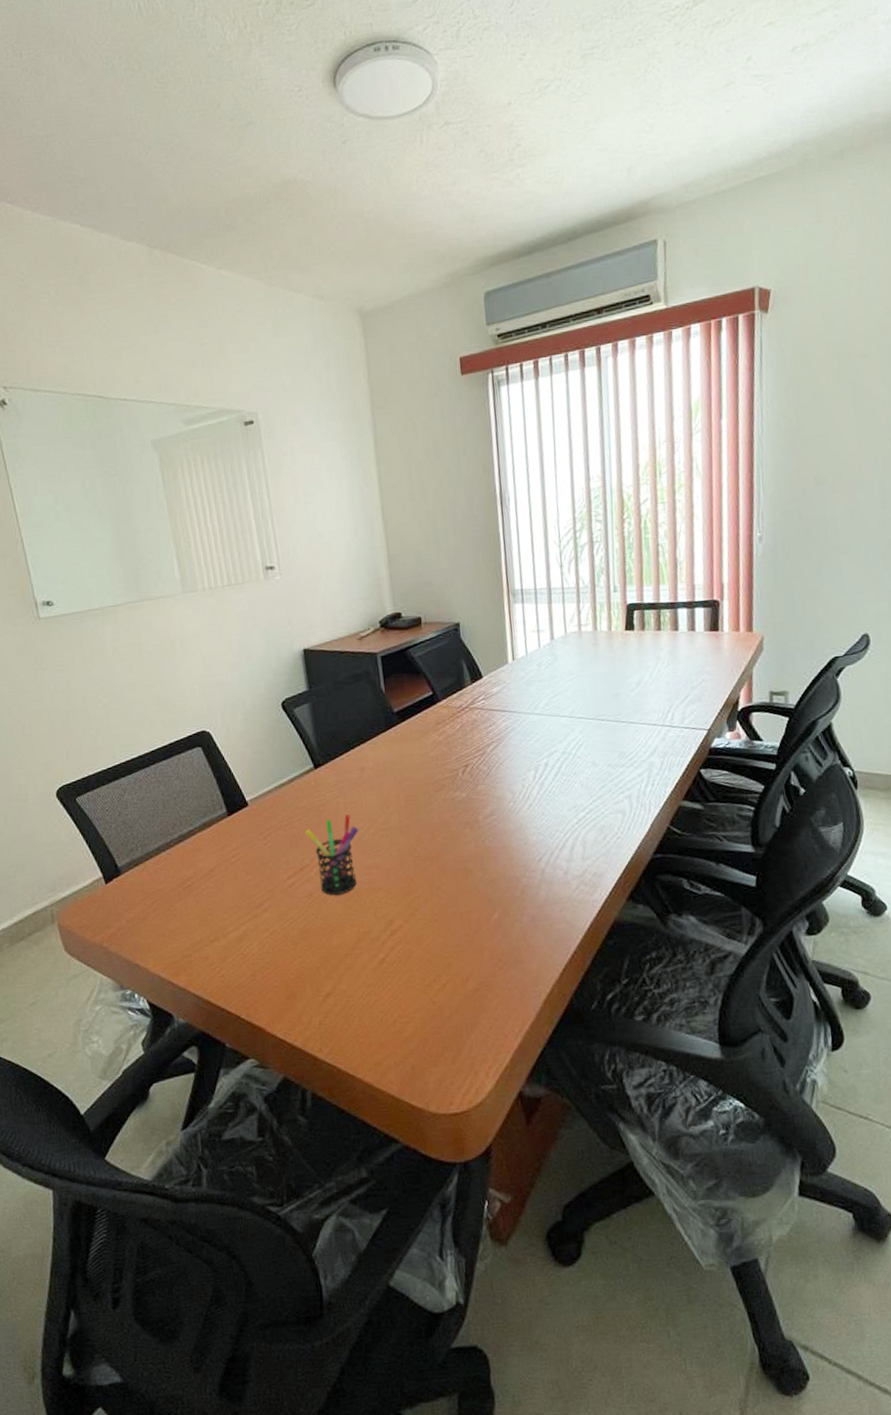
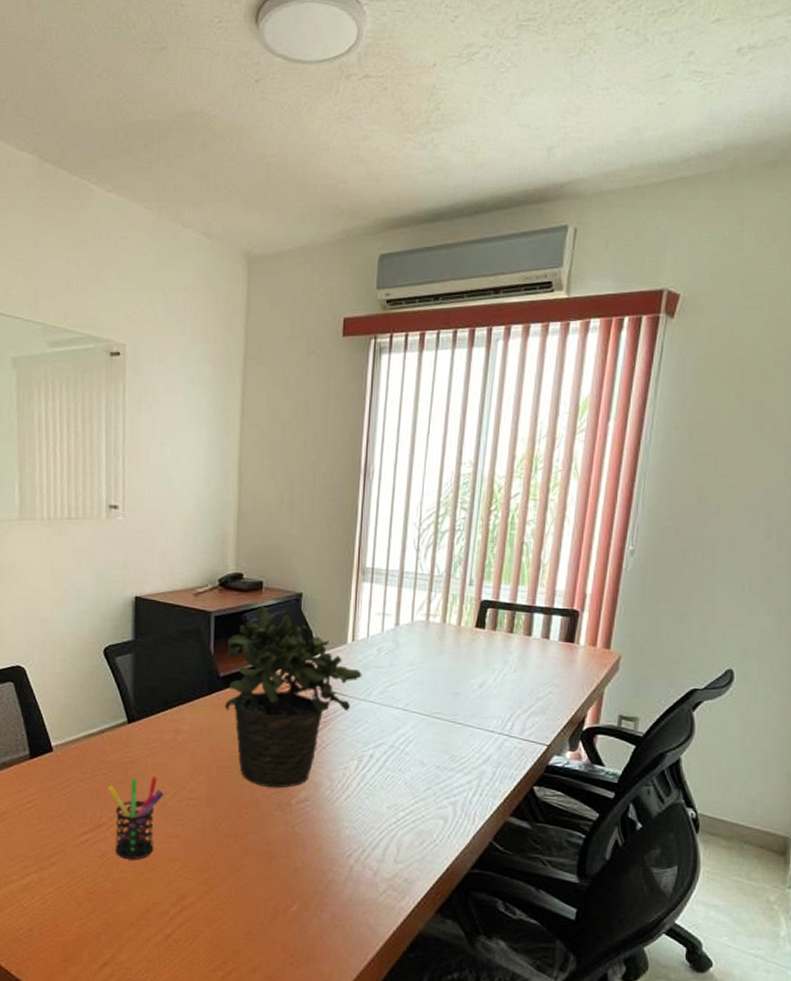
potted plant: none [396,640,528,809] -> present [224,606,363,788]

